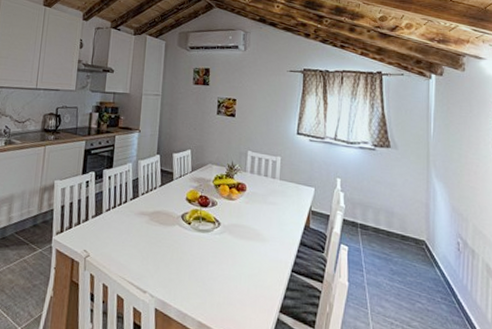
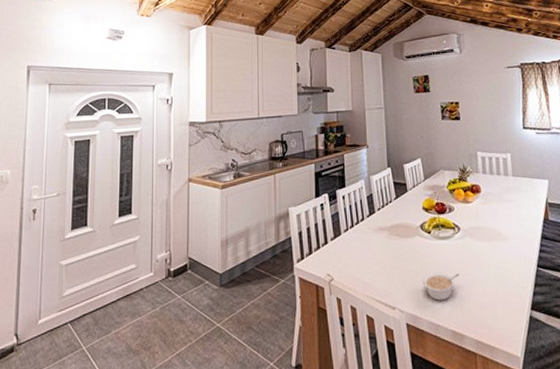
legume: none [176,262,214,292] -> present [423,272,460,301]

